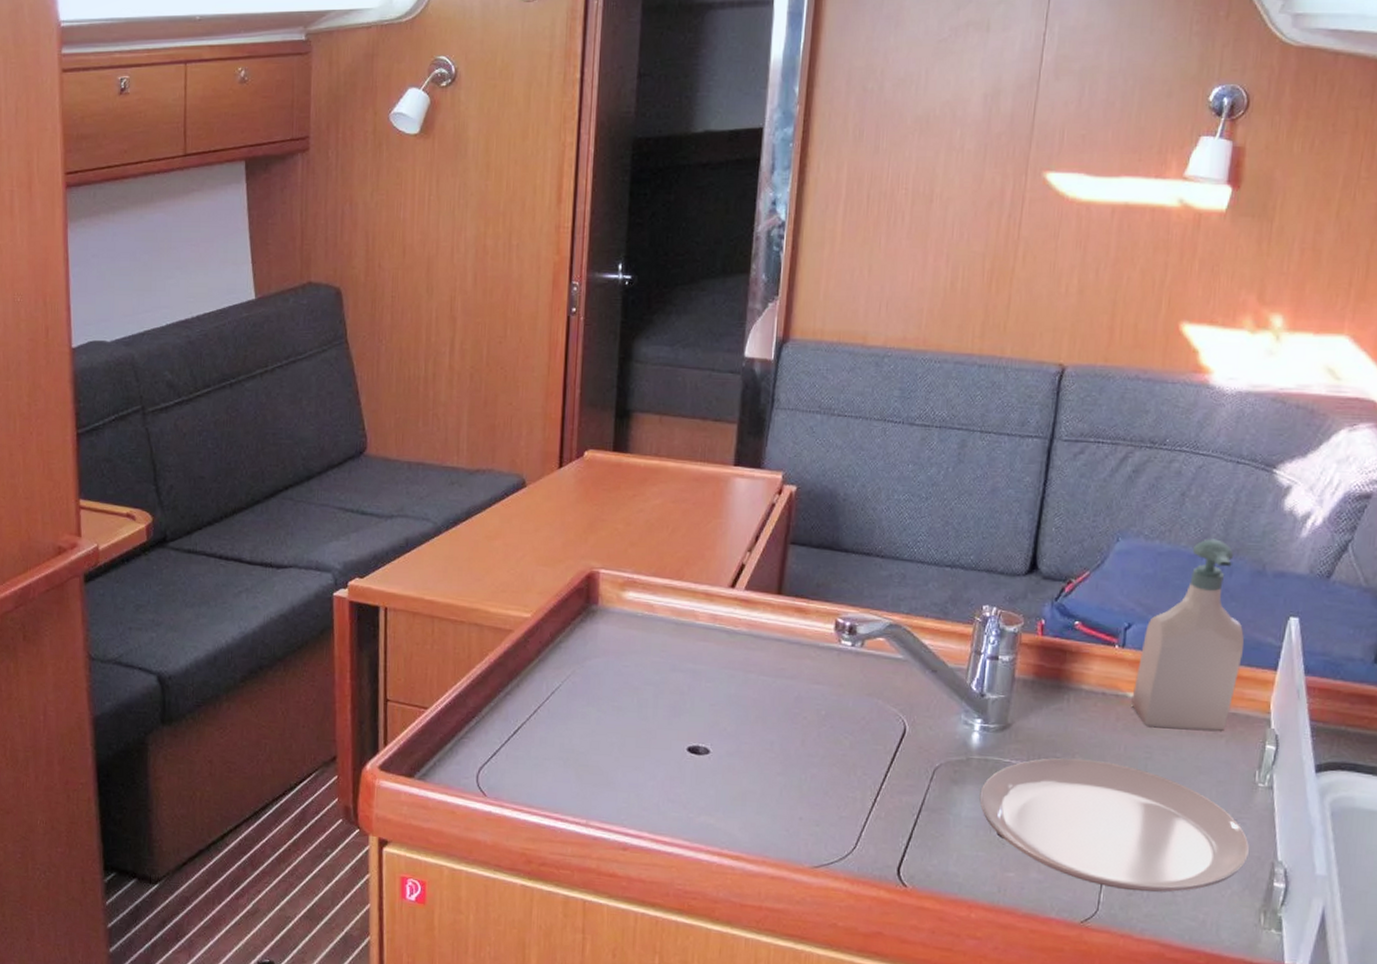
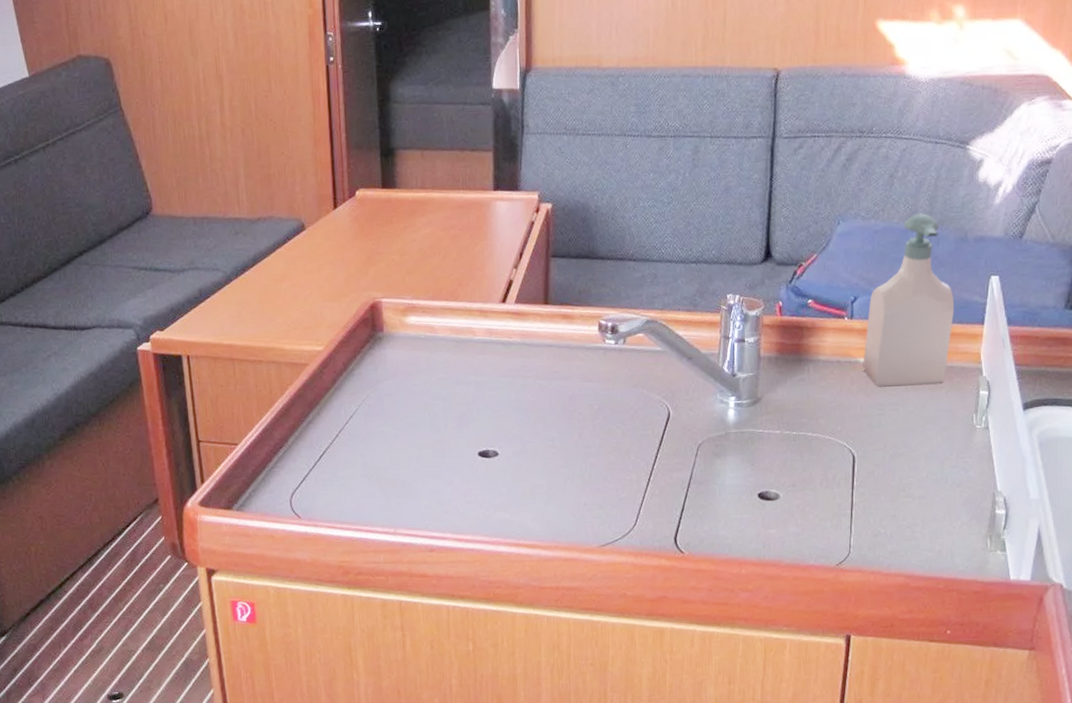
plate: present [979,758,1249,892] -> none [739,421,973,533]

